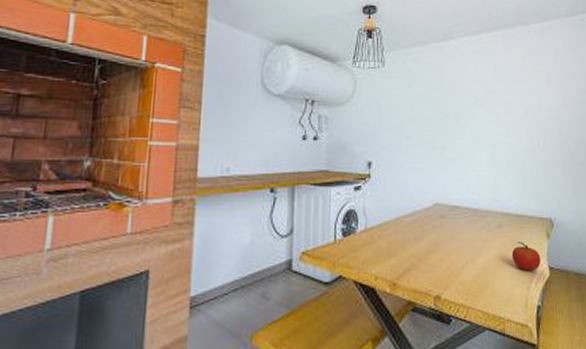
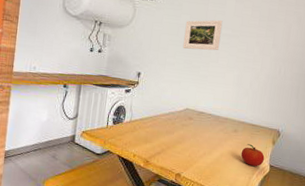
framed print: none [419,87,464,126] -> present [182,20,223,51]

